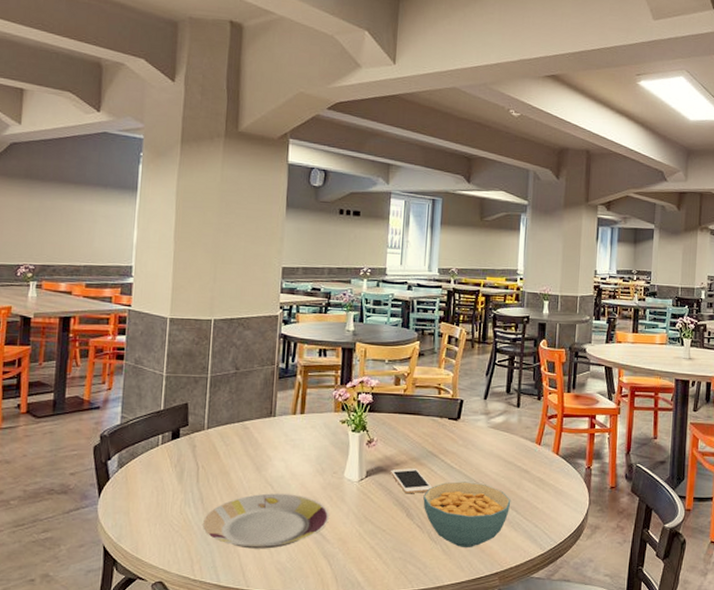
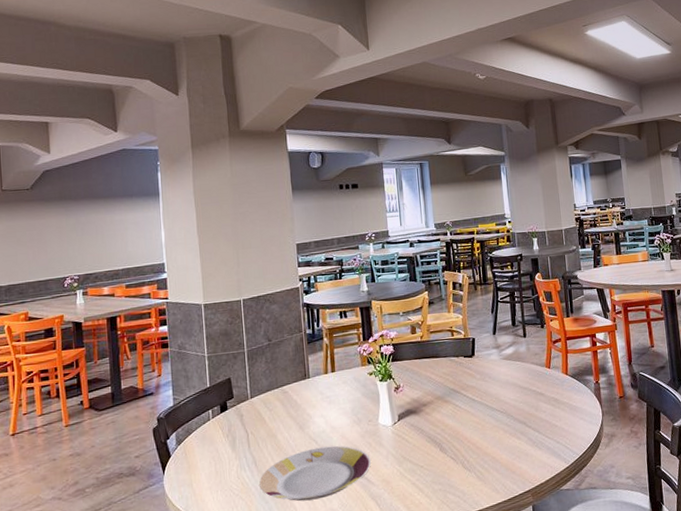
cell phone: present [391,468,433,494] -> none [420,405,460,431]
cereal bowl: present [423,481,511,548] -> none [452,411,532,472]

